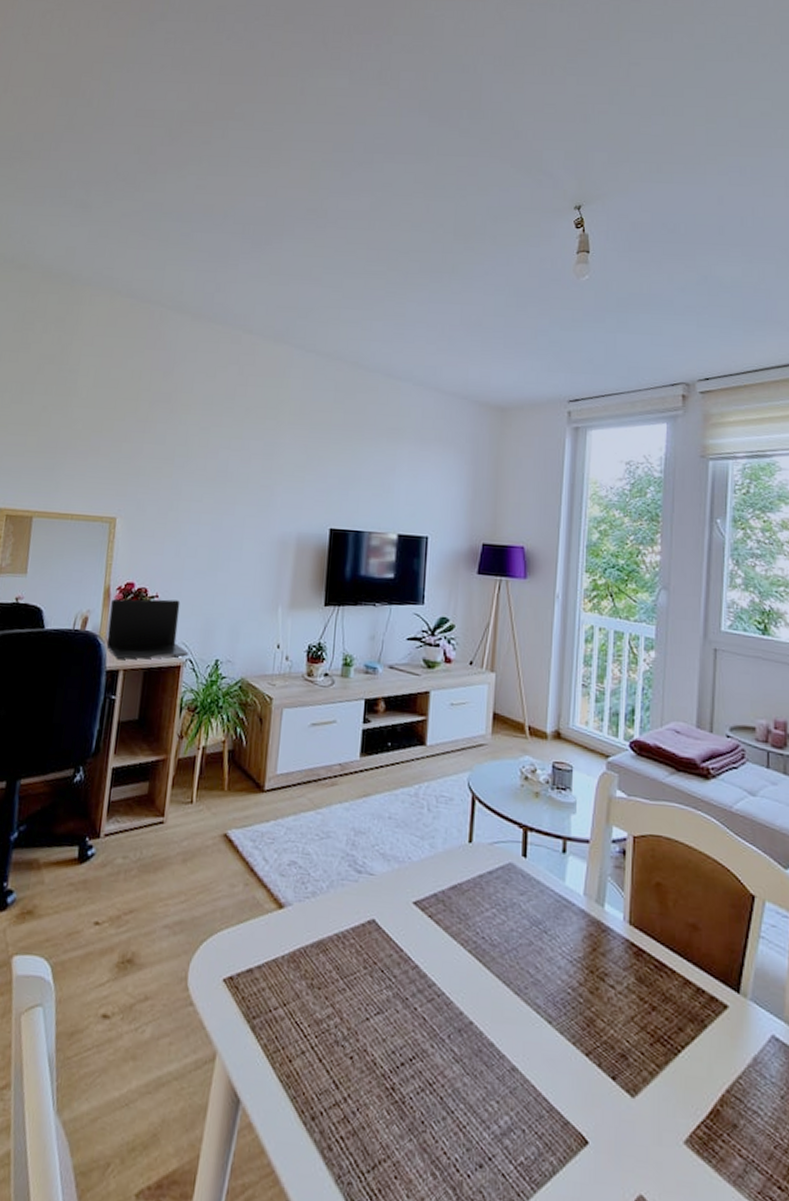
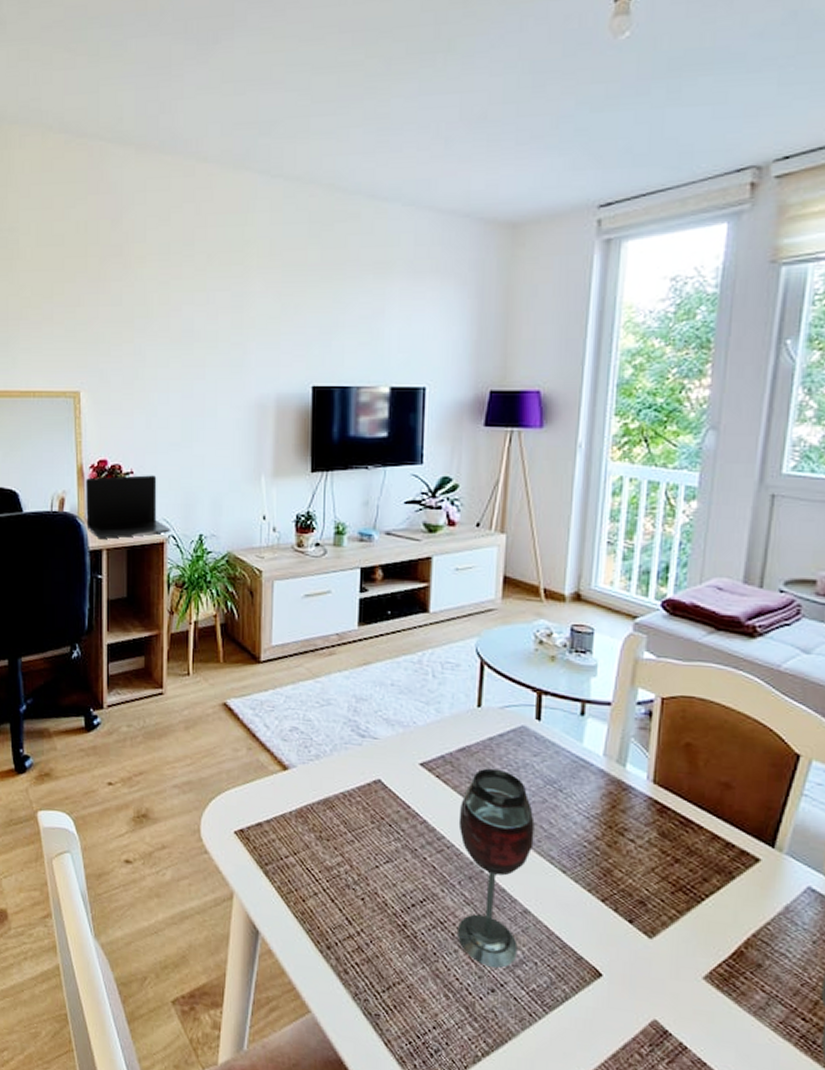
wineglass: none [446,907,522,1138] -> present [458,768,535,969]

